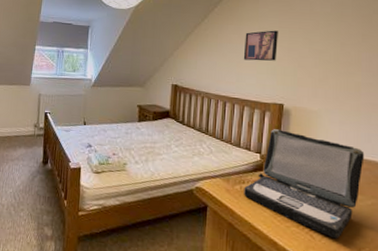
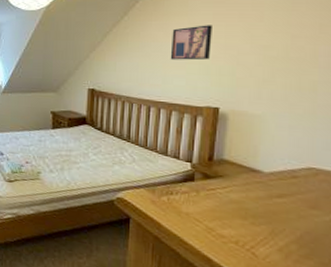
laptop: present [244,129,365,239] -> none [172,135,321,258]

